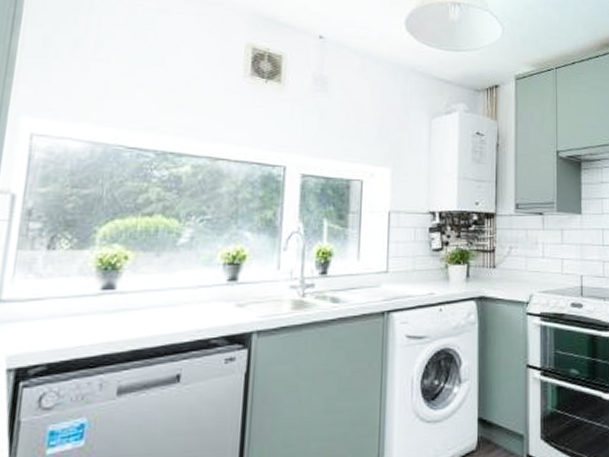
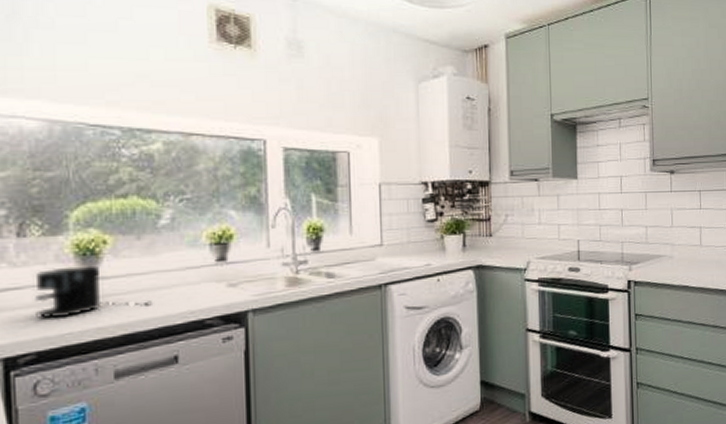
coffee maker: none [52,280,162,331] -> present [35,265,152,319]

